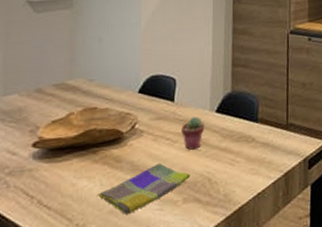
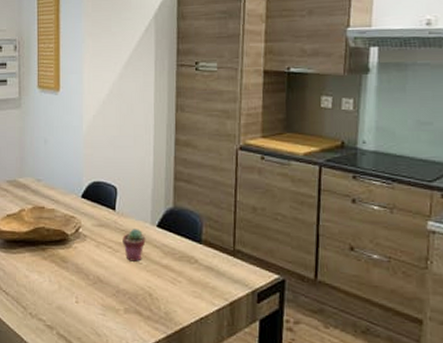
dish towel: present [97,163,190,216] -> none [46,270,131,314]

